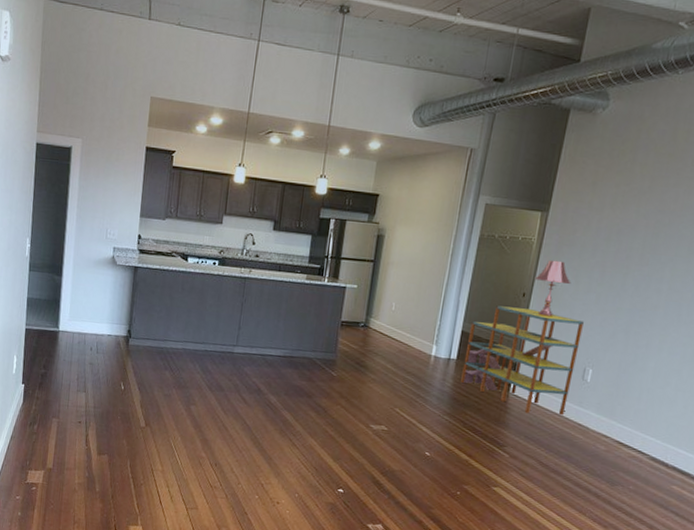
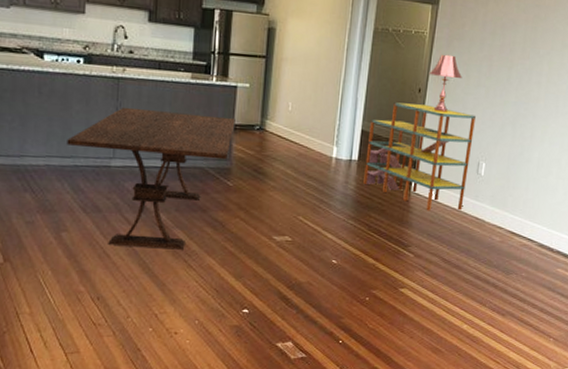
dining table: none [200,302,343,430] -> present [67,106,236,250]

